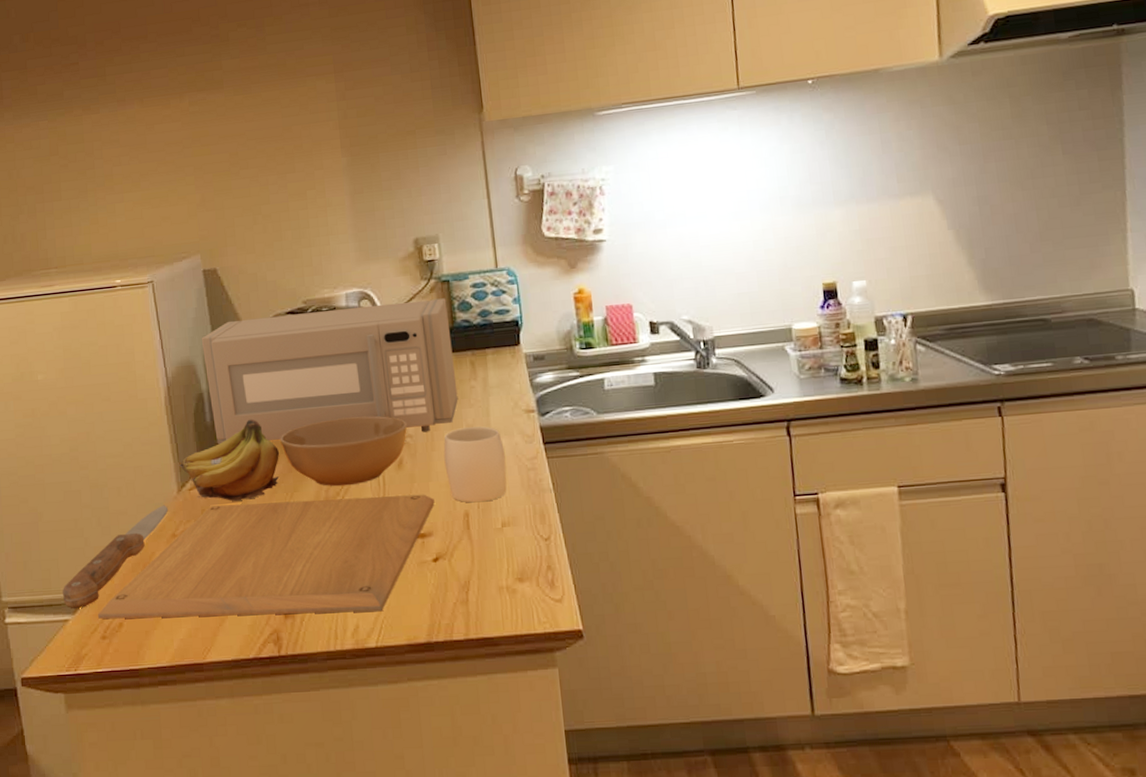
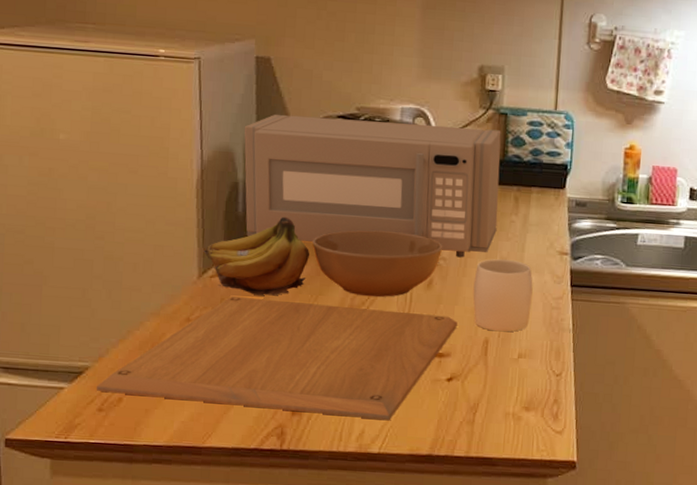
knife: present [62,505,169,609] -> none [60,288,186,379]

